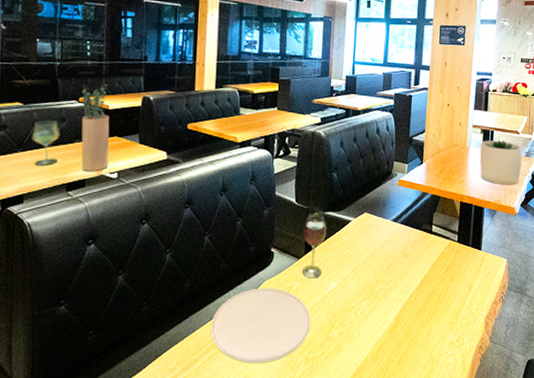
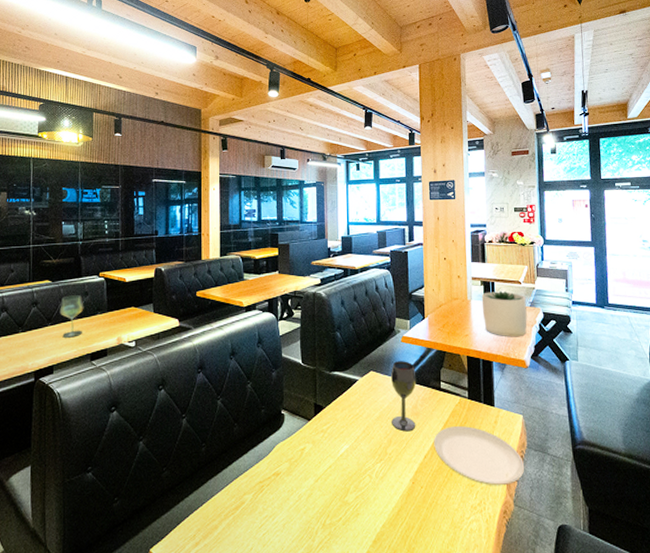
vase: present [81,82,110,172] -> none [102,257,128,342]
plate: present [210,288,311,364] -> none [227,451,326,531]
wineglass: present [303,213,326,279] -> none [312,373,334,441]
wine glass: none [381,204,410,272] -> present [390,361,417,432]
plate: none [420,268,504,324] -> present [434,426,525,486]

